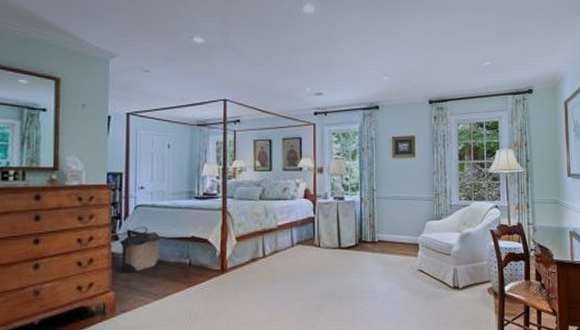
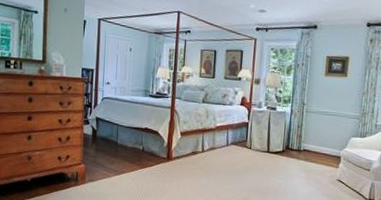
laundry hamper: present [120,226,165,273] -> none [90,114,124,152]

